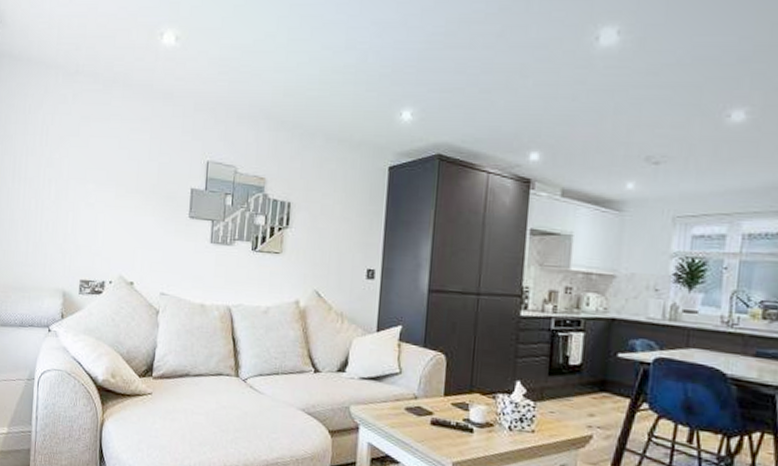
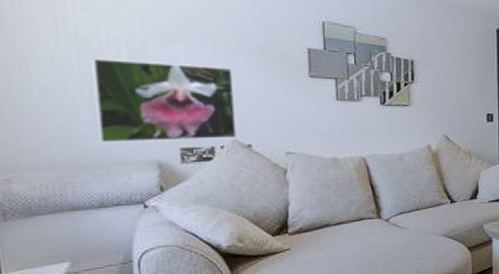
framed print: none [28,195,127,275] -> present [92,57,236,143]

